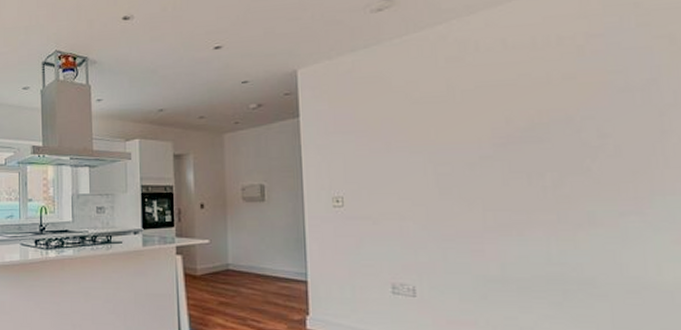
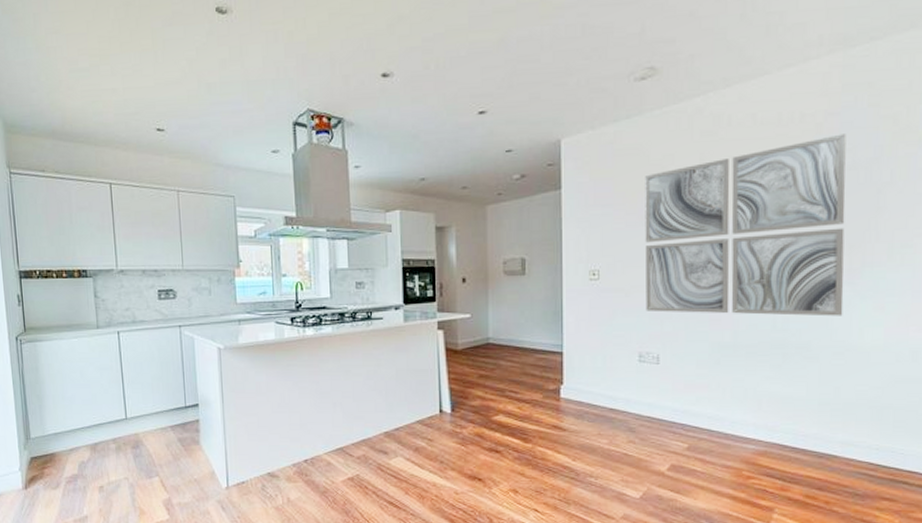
wall art: none [388,55,634,250] -> present [645,133,846,317]

